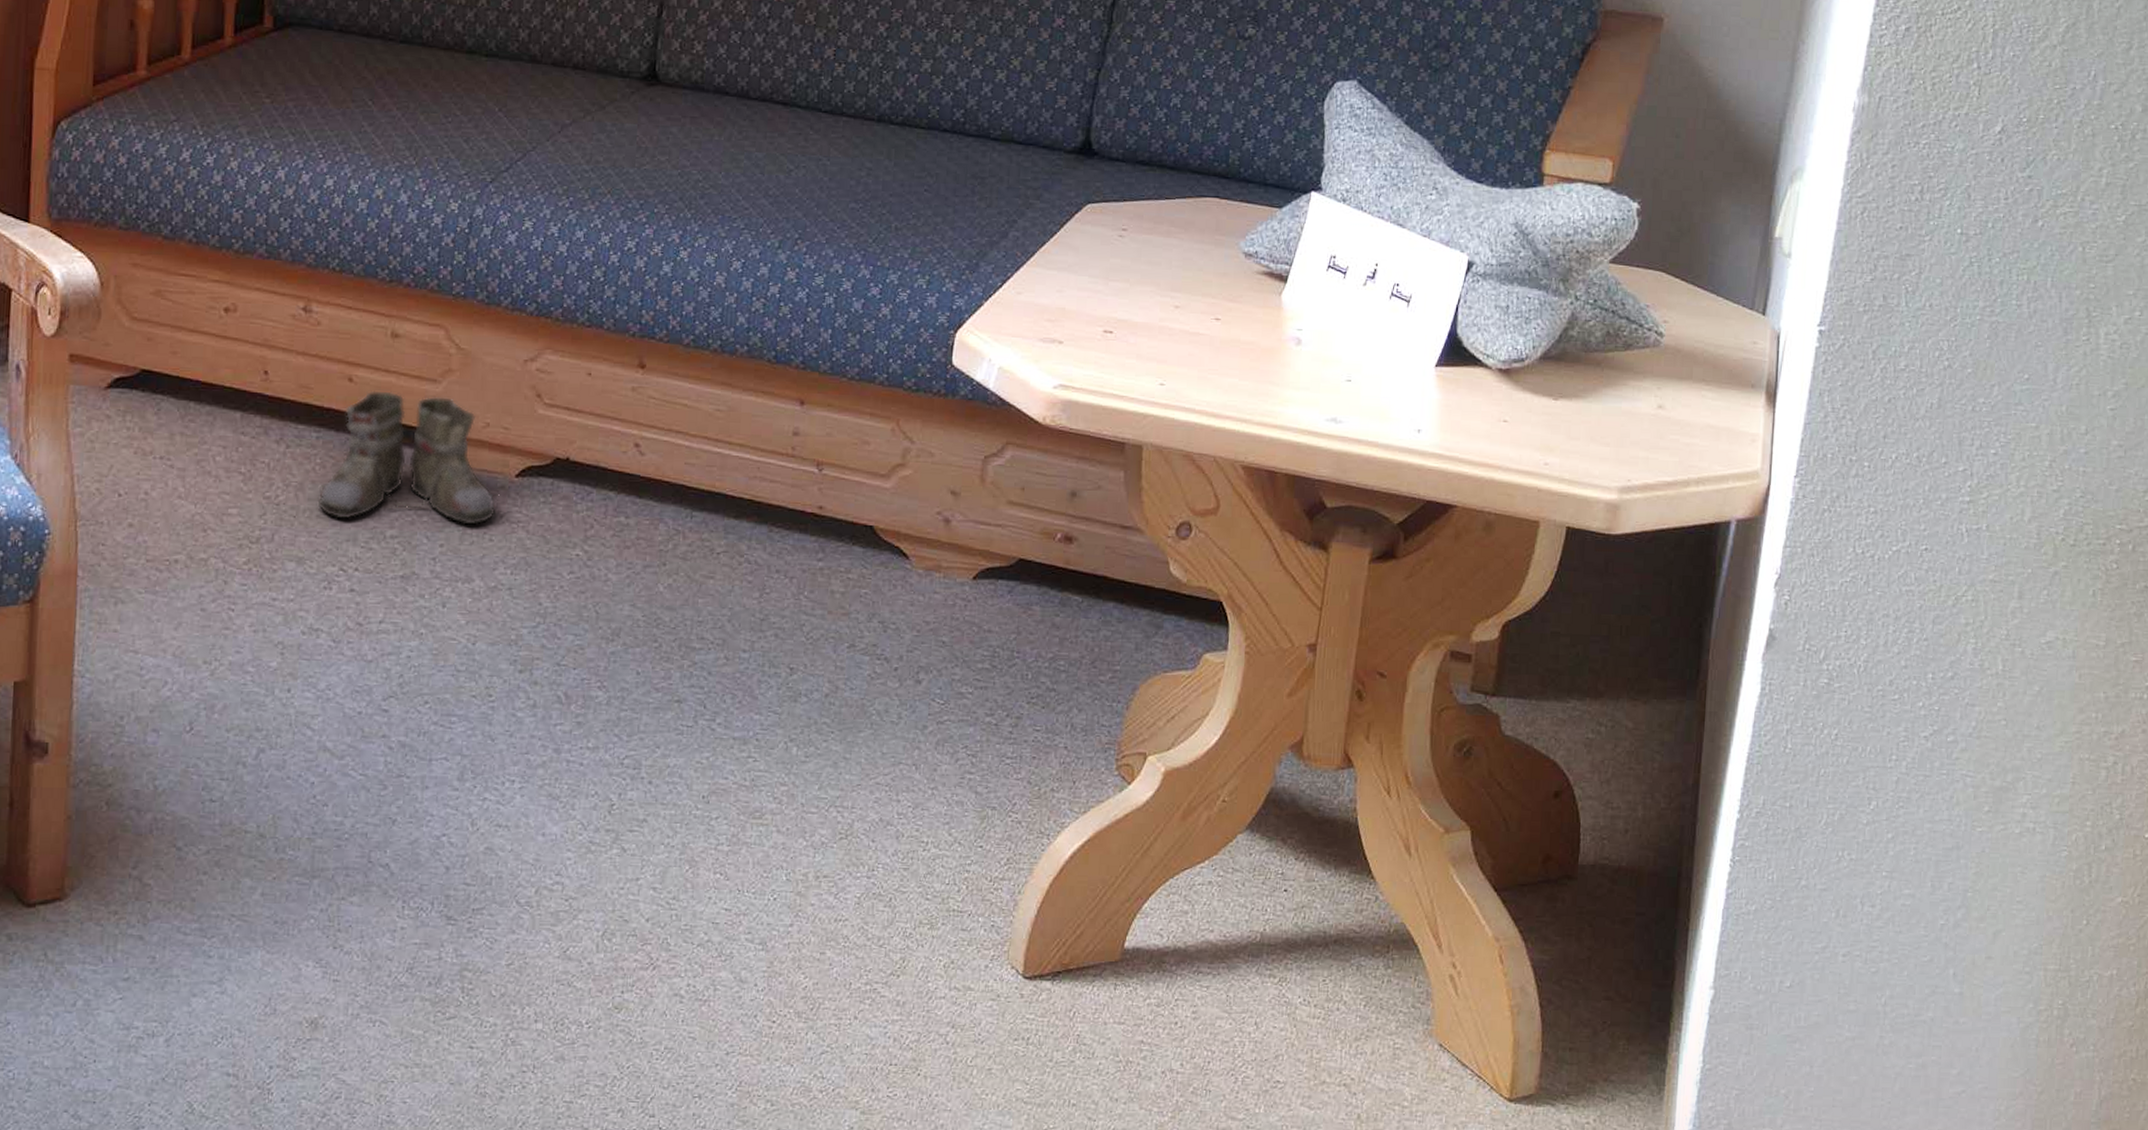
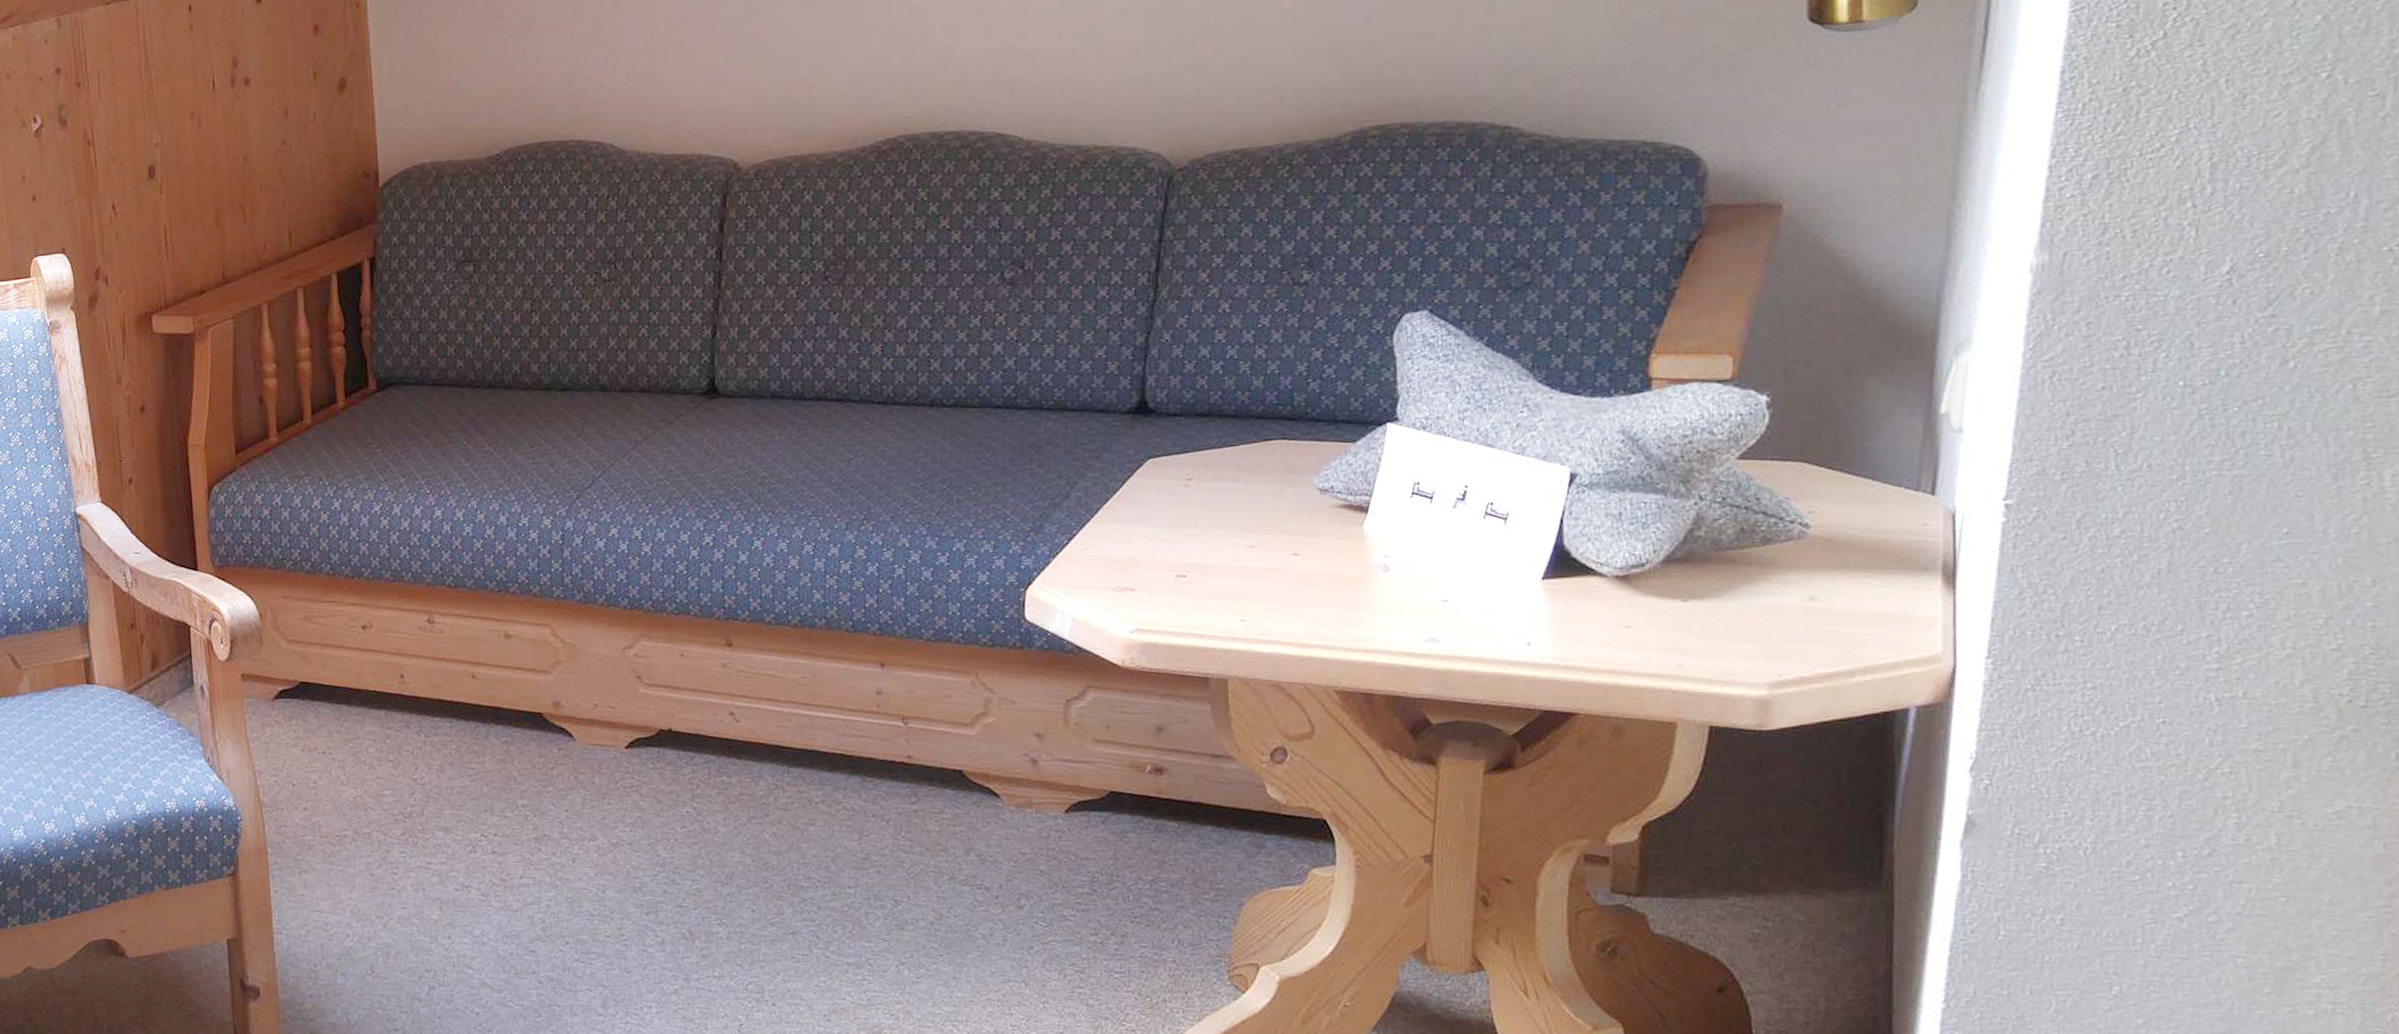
boots: present [317,390,498,525] -> none [456,683,612,795]

